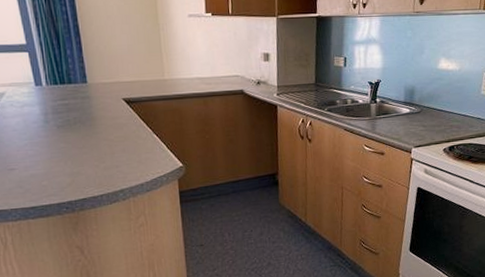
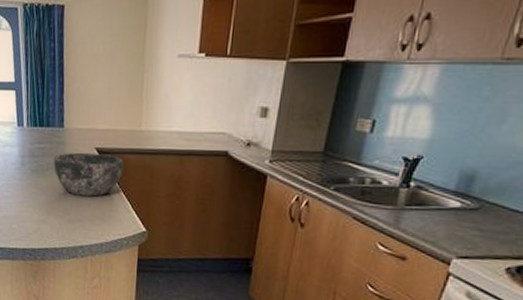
bowl: none [81,103,153,144] -> present [54,152,124,197]

